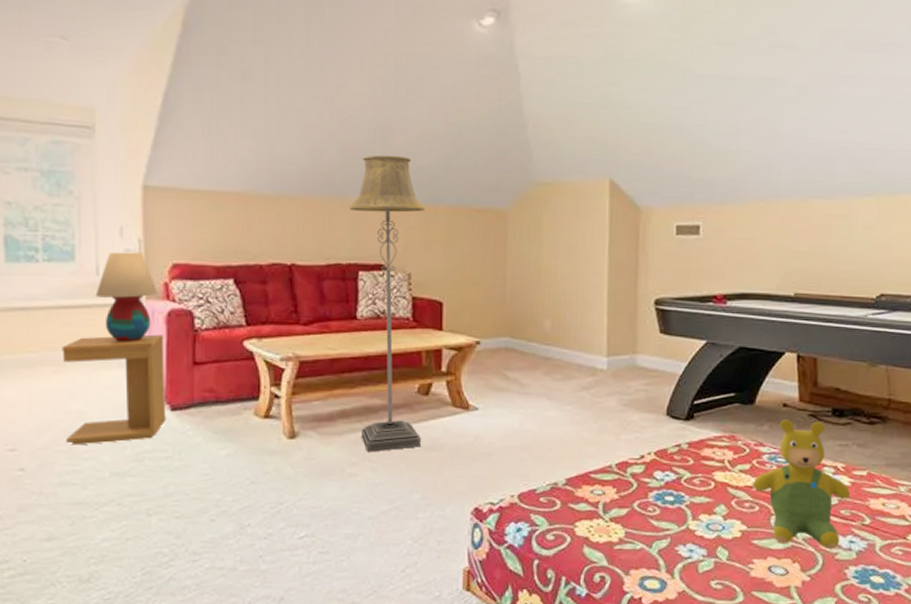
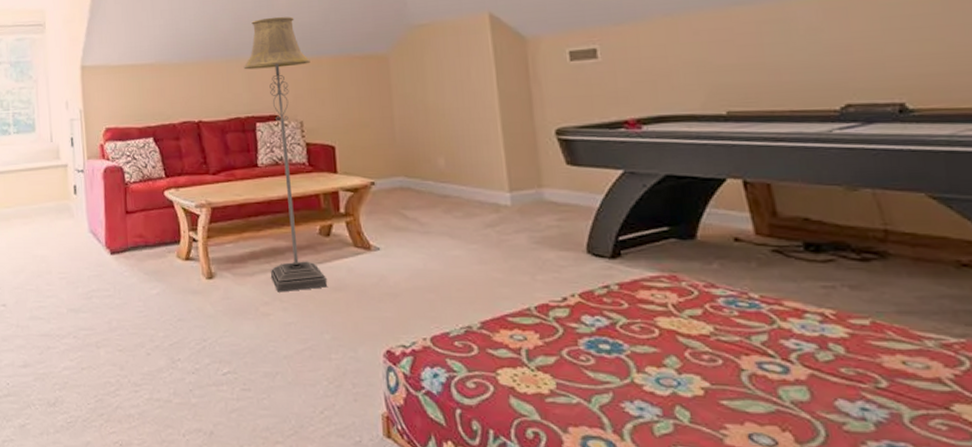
side table: present [61,334,167,446] -> none [28,188,108,285]
table lamp: present [95,251,158,342] -> none [50,120,96,196]
teddy bear: present [753,419,851,549] -> none [709,256,851,418]

